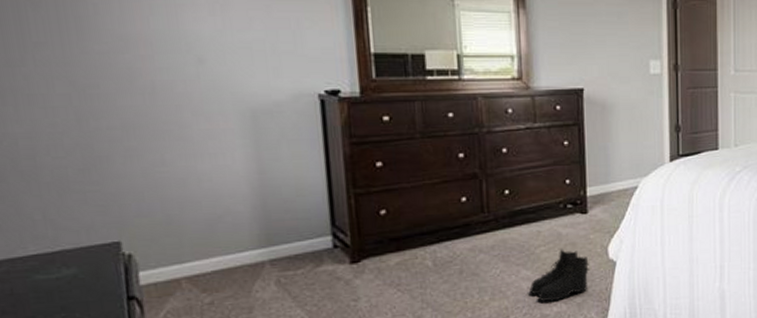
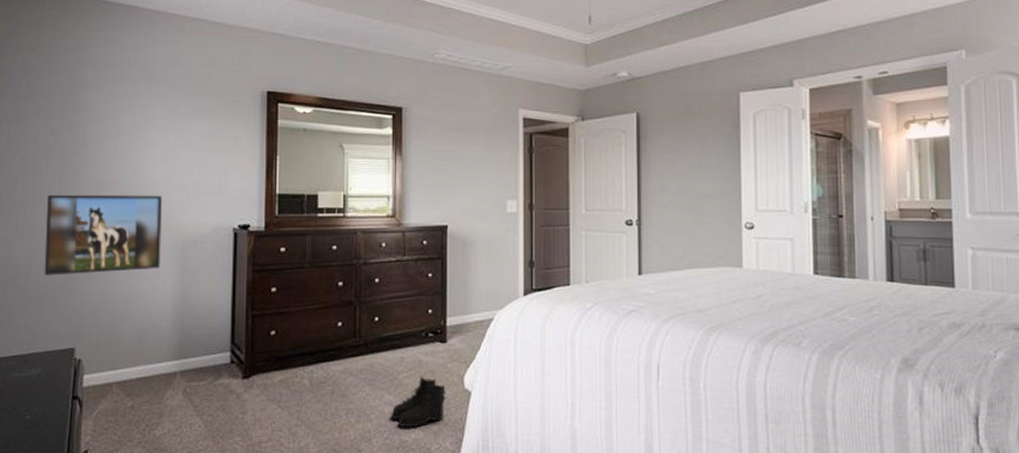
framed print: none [44,54,226,156] -> present [44,195,162,275]

